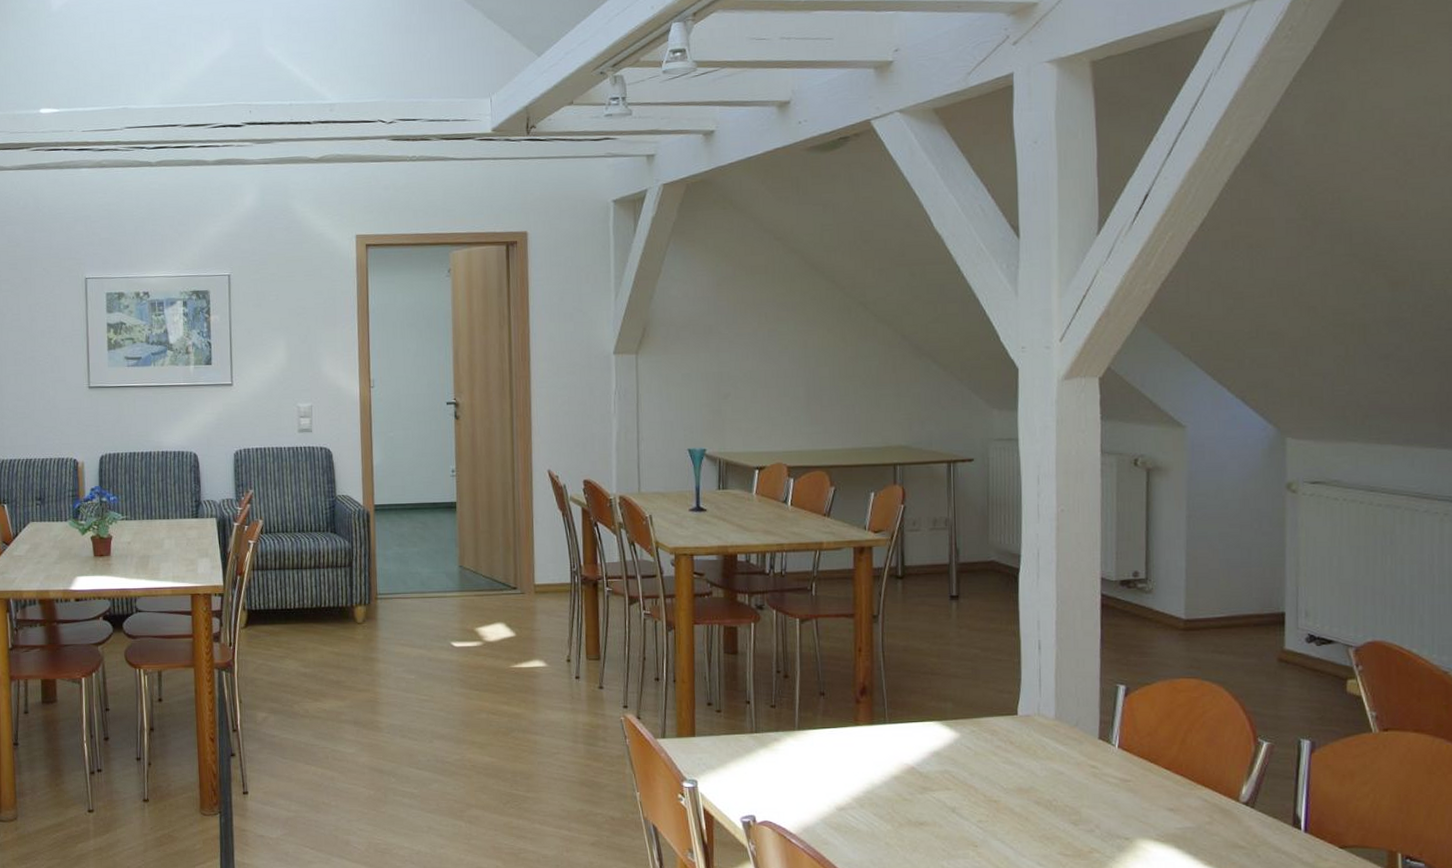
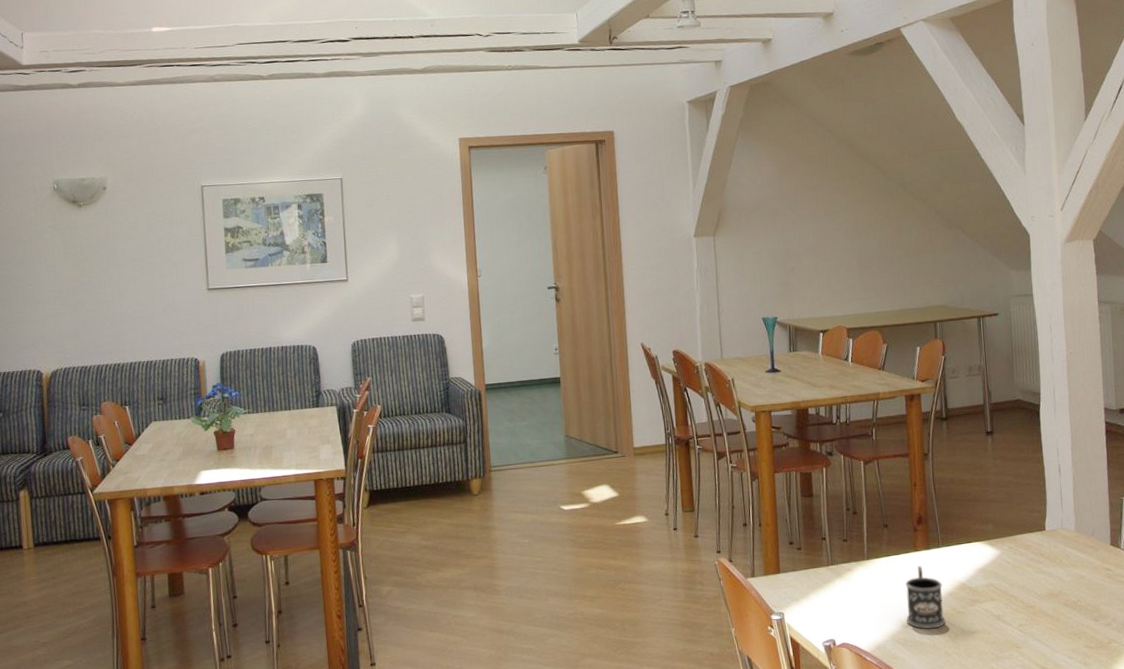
mug: none [841,742,888,815] -> present [906,566,945,629]

